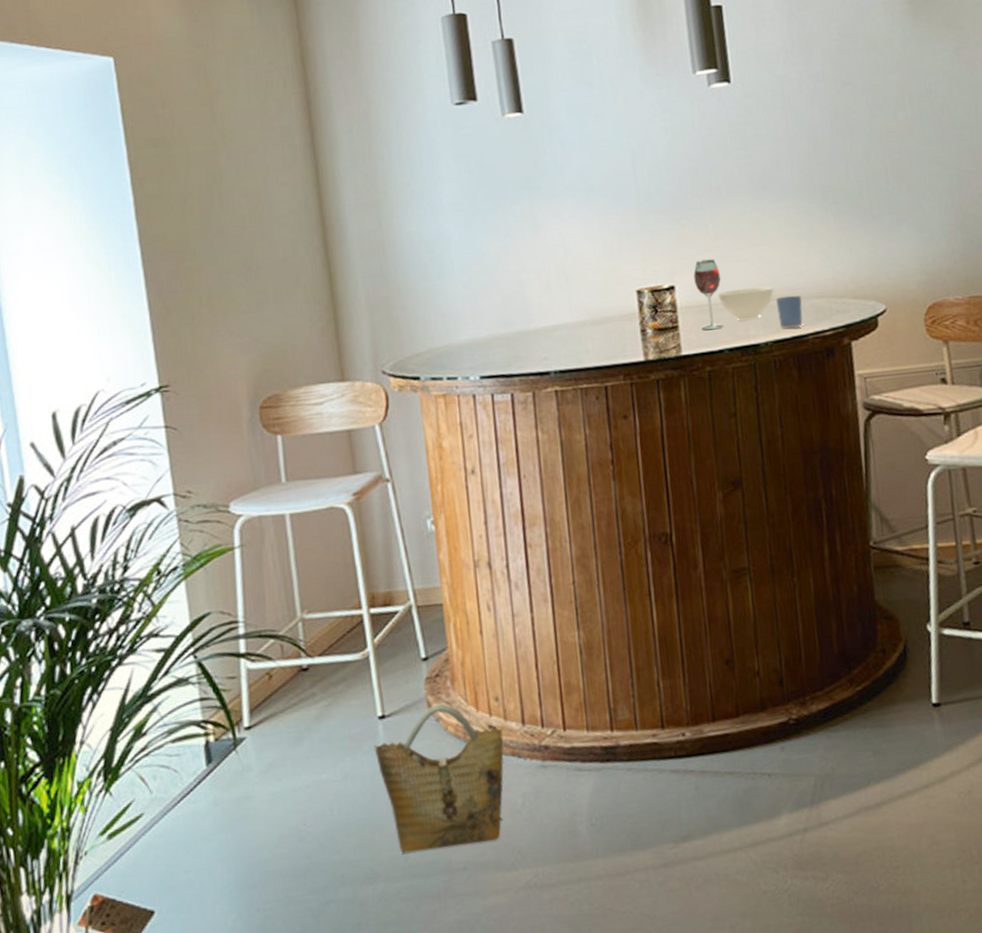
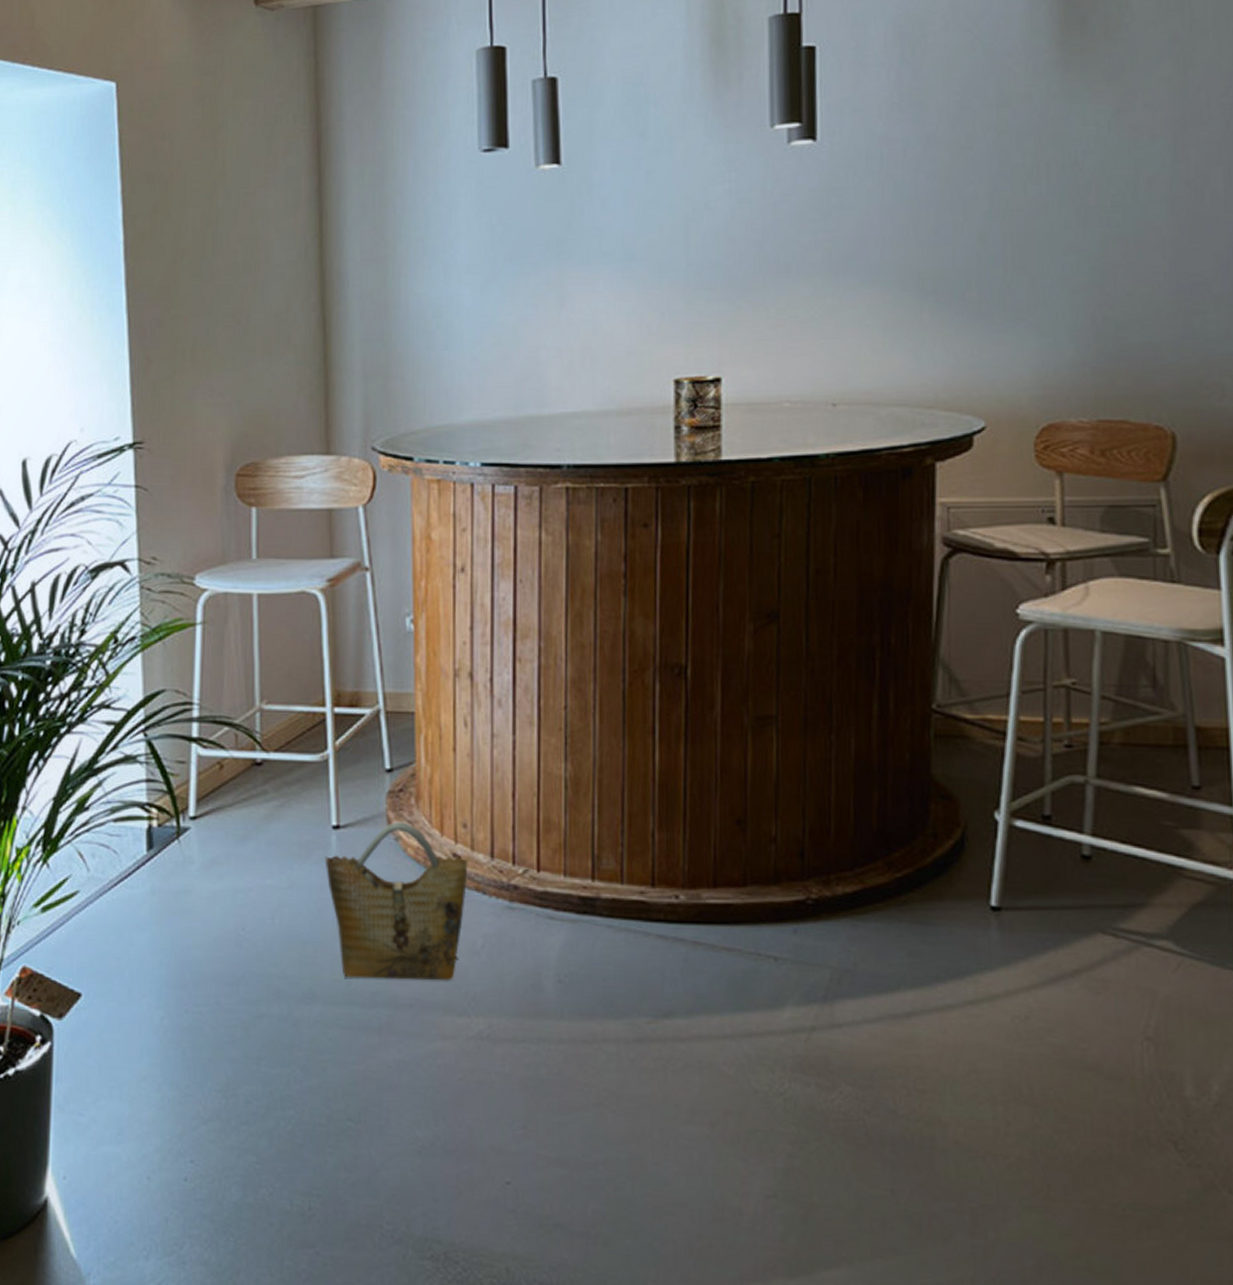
wineglass: present [693,259,724,330] -> none [746,350,780,434]
bowl: present [717,286,774,321] -> none [773,387,844,426]
mug: present [776,295,803,329] -> none [845,400,878,440]

